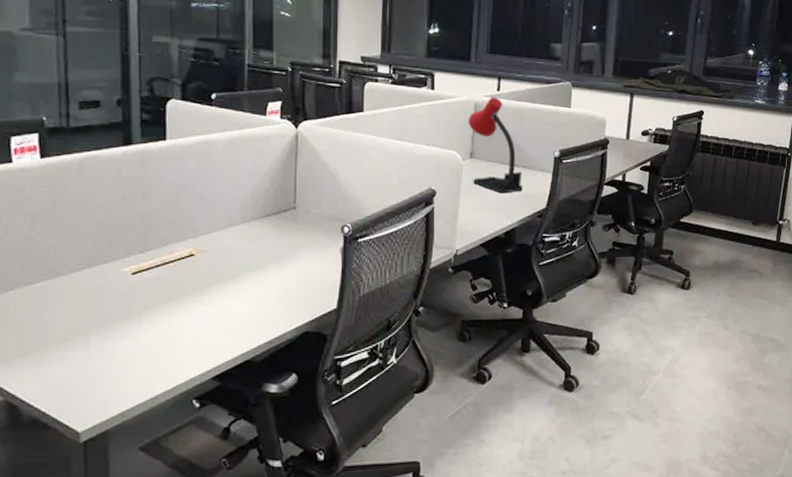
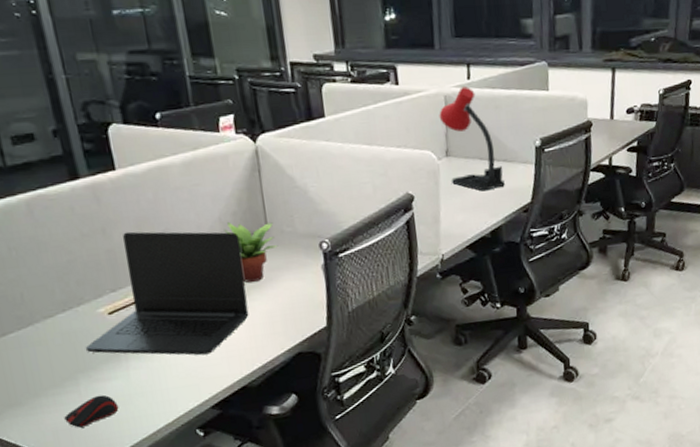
computer mouse: none [68,354,123,385] -> present [64,395,119,428]
laptop: none [103,198,267,324] -> present [85,231,249,356]
succulent plant: none [254,199,303,257] -> present [224,222,278,283]

